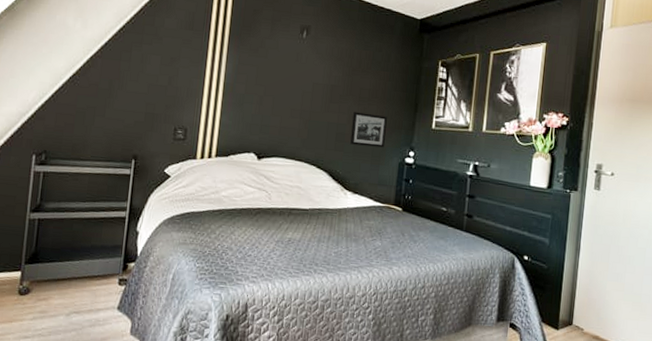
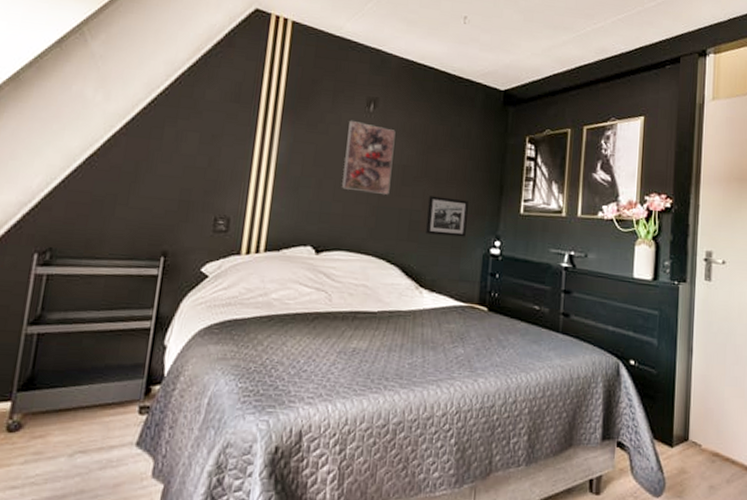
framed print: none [279,45,325,110] -> present [342,120,396,195]

